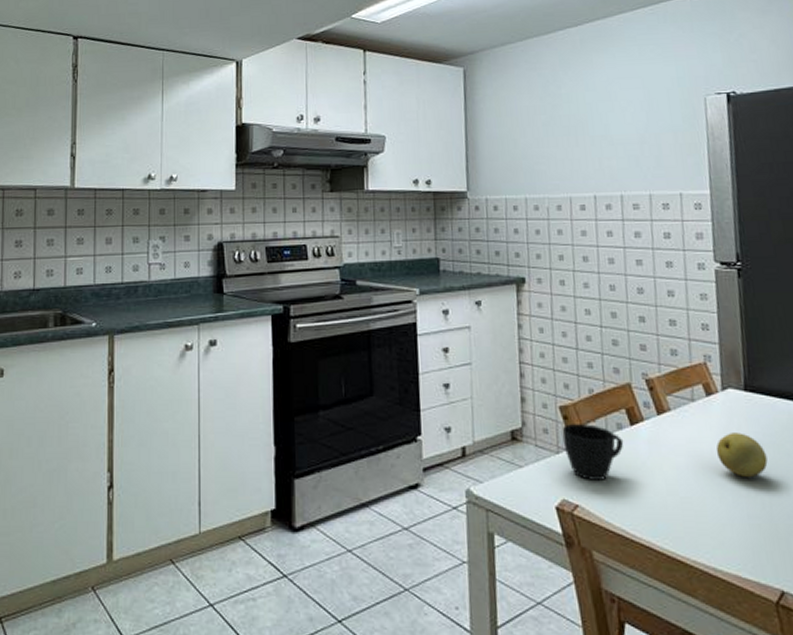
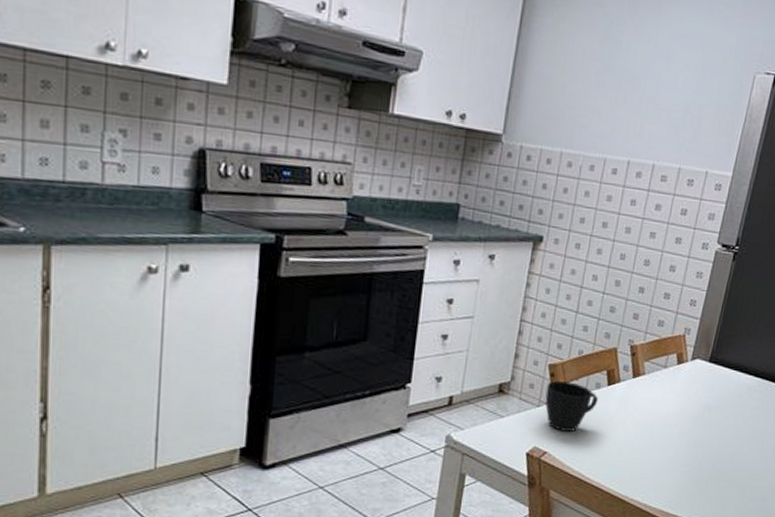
fruit: present [716,433,768,478] -> none [672,397,711,435]

